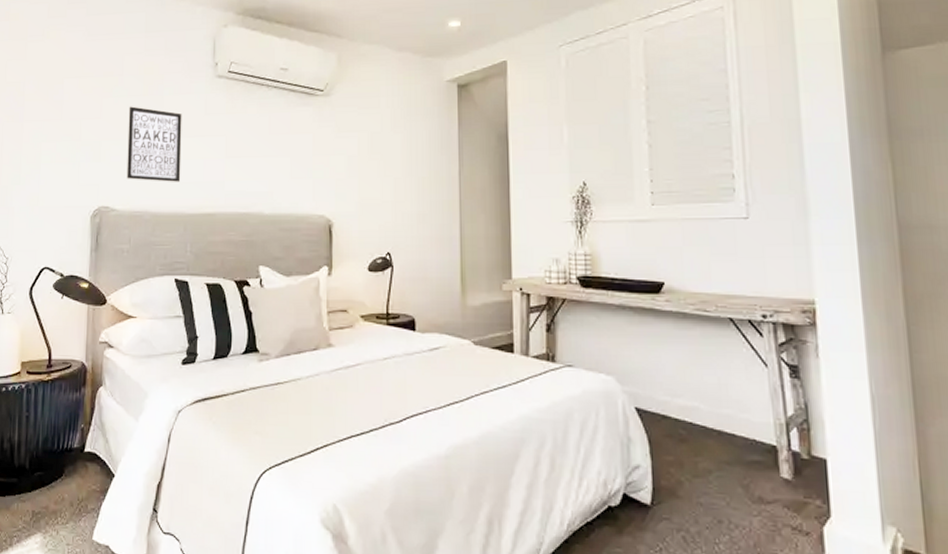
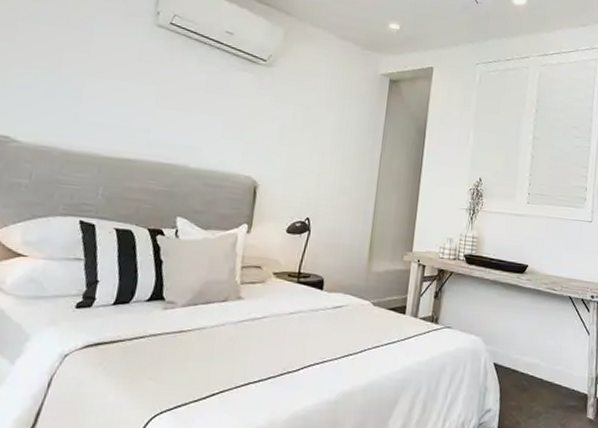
wall art: present [126,106,182,182] -> none [36,36,113,123]

